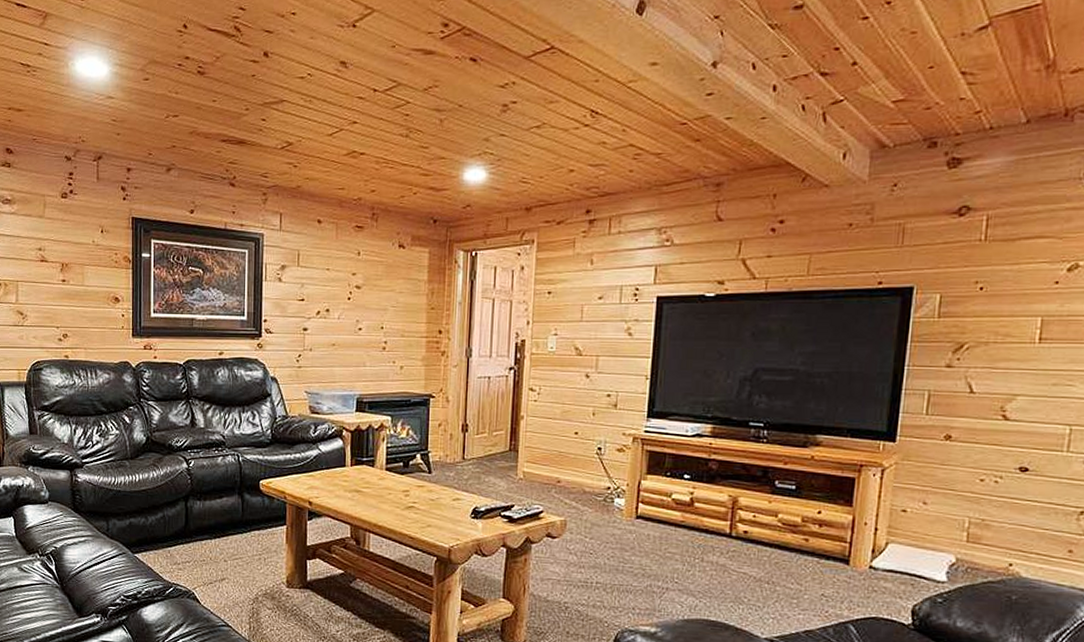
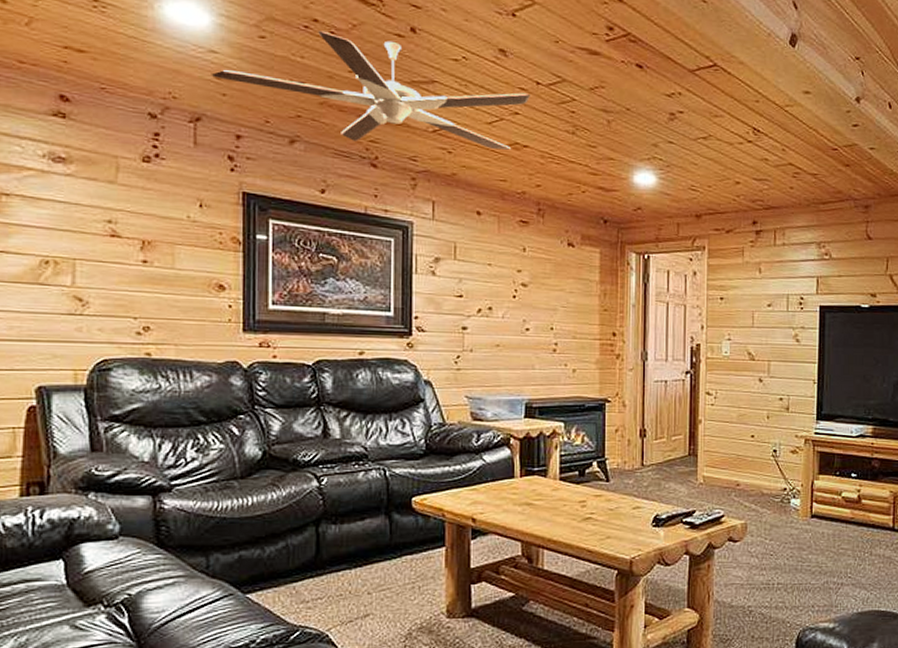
ceiling fan: none [109,66,367,164] -> present [211,30,530,150]

